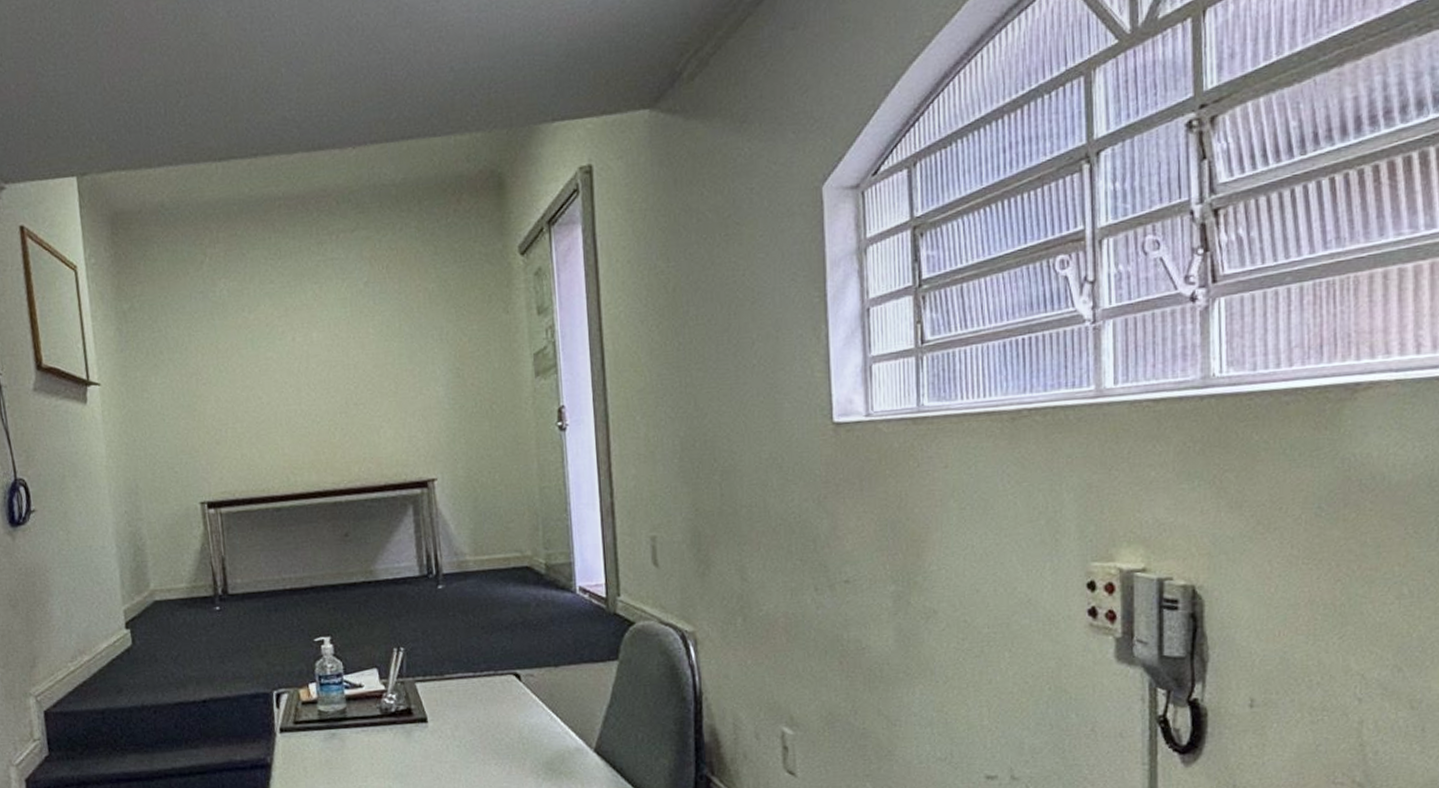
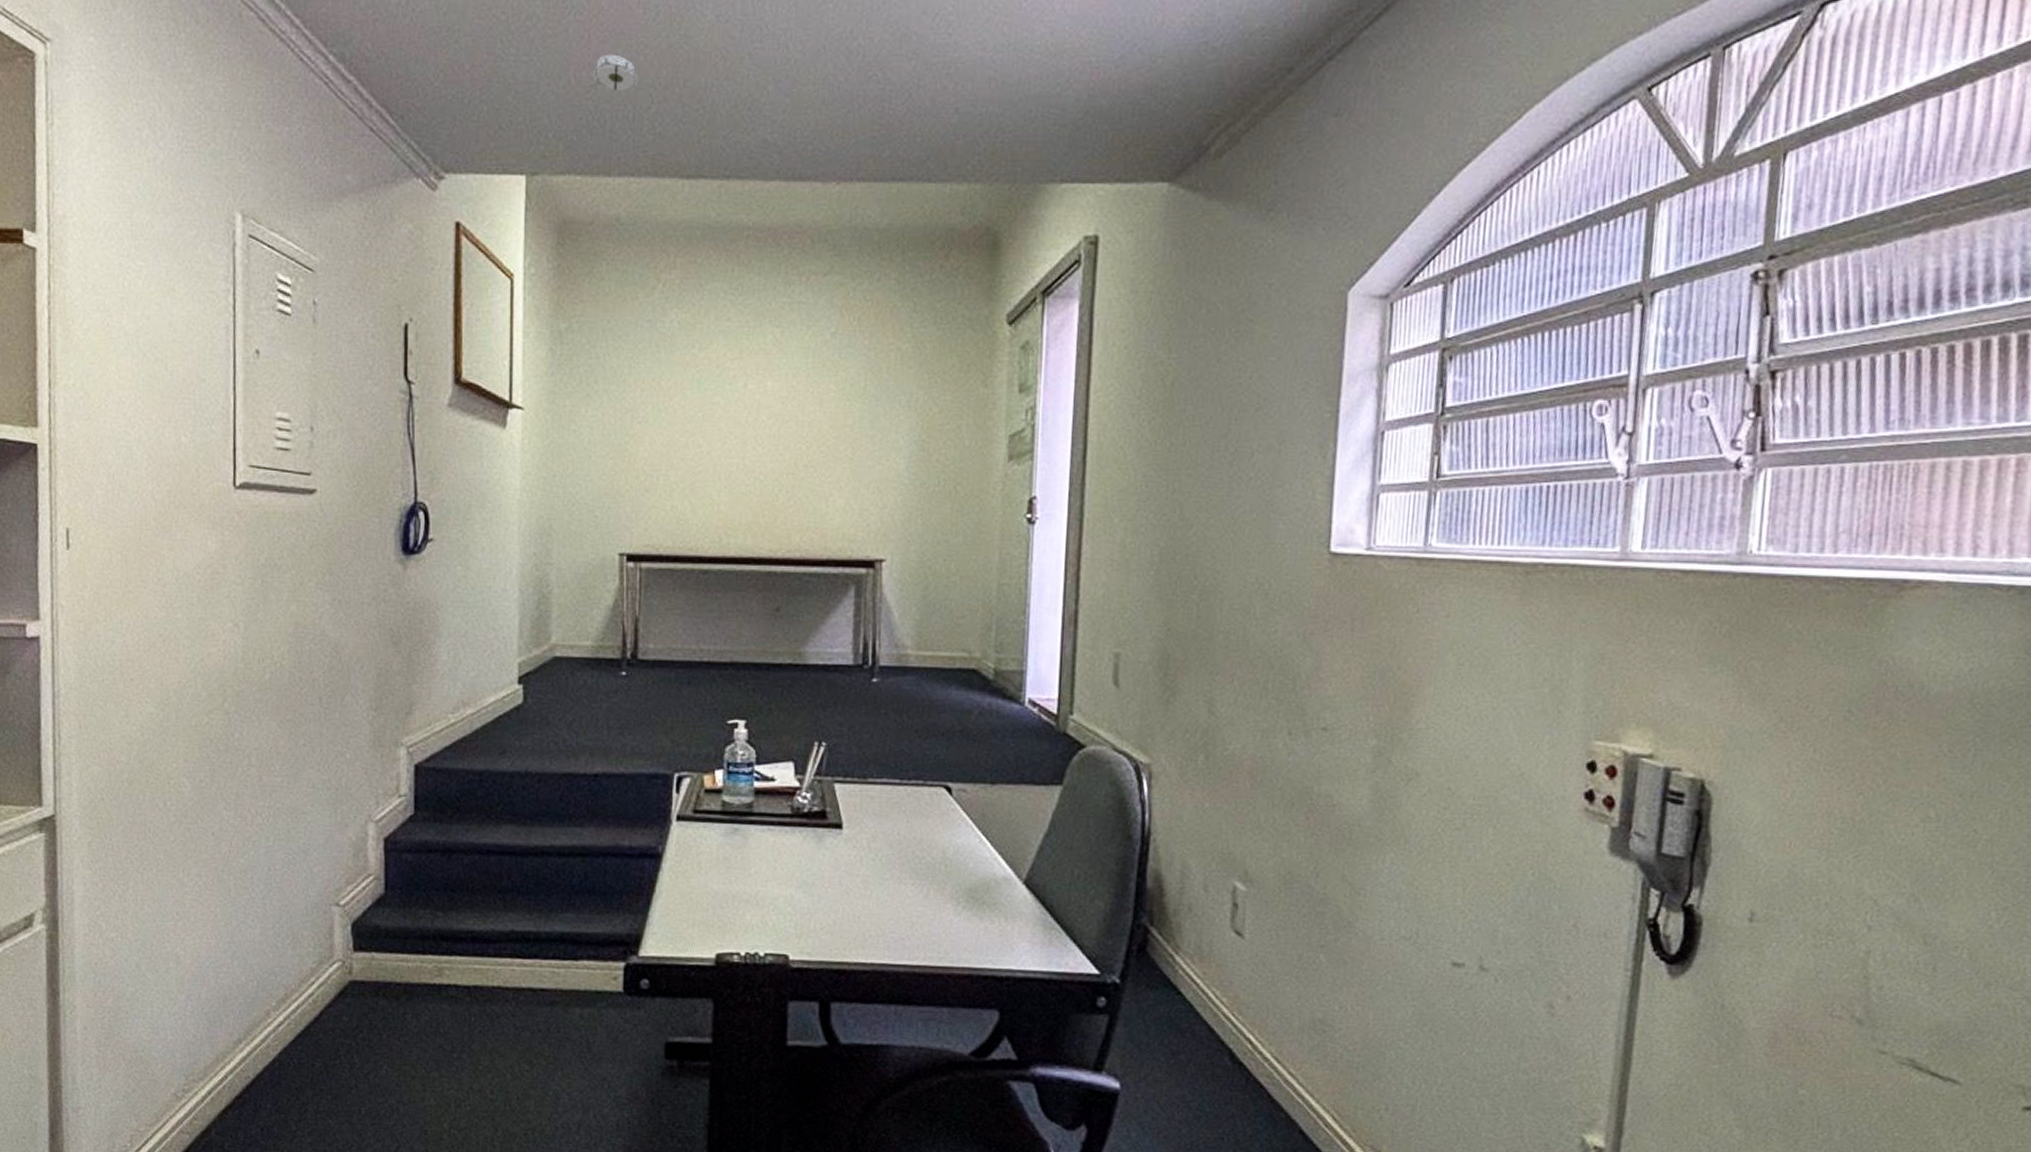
smoke detector: none [123,58,166,91] -> present [590,54,639,91]

